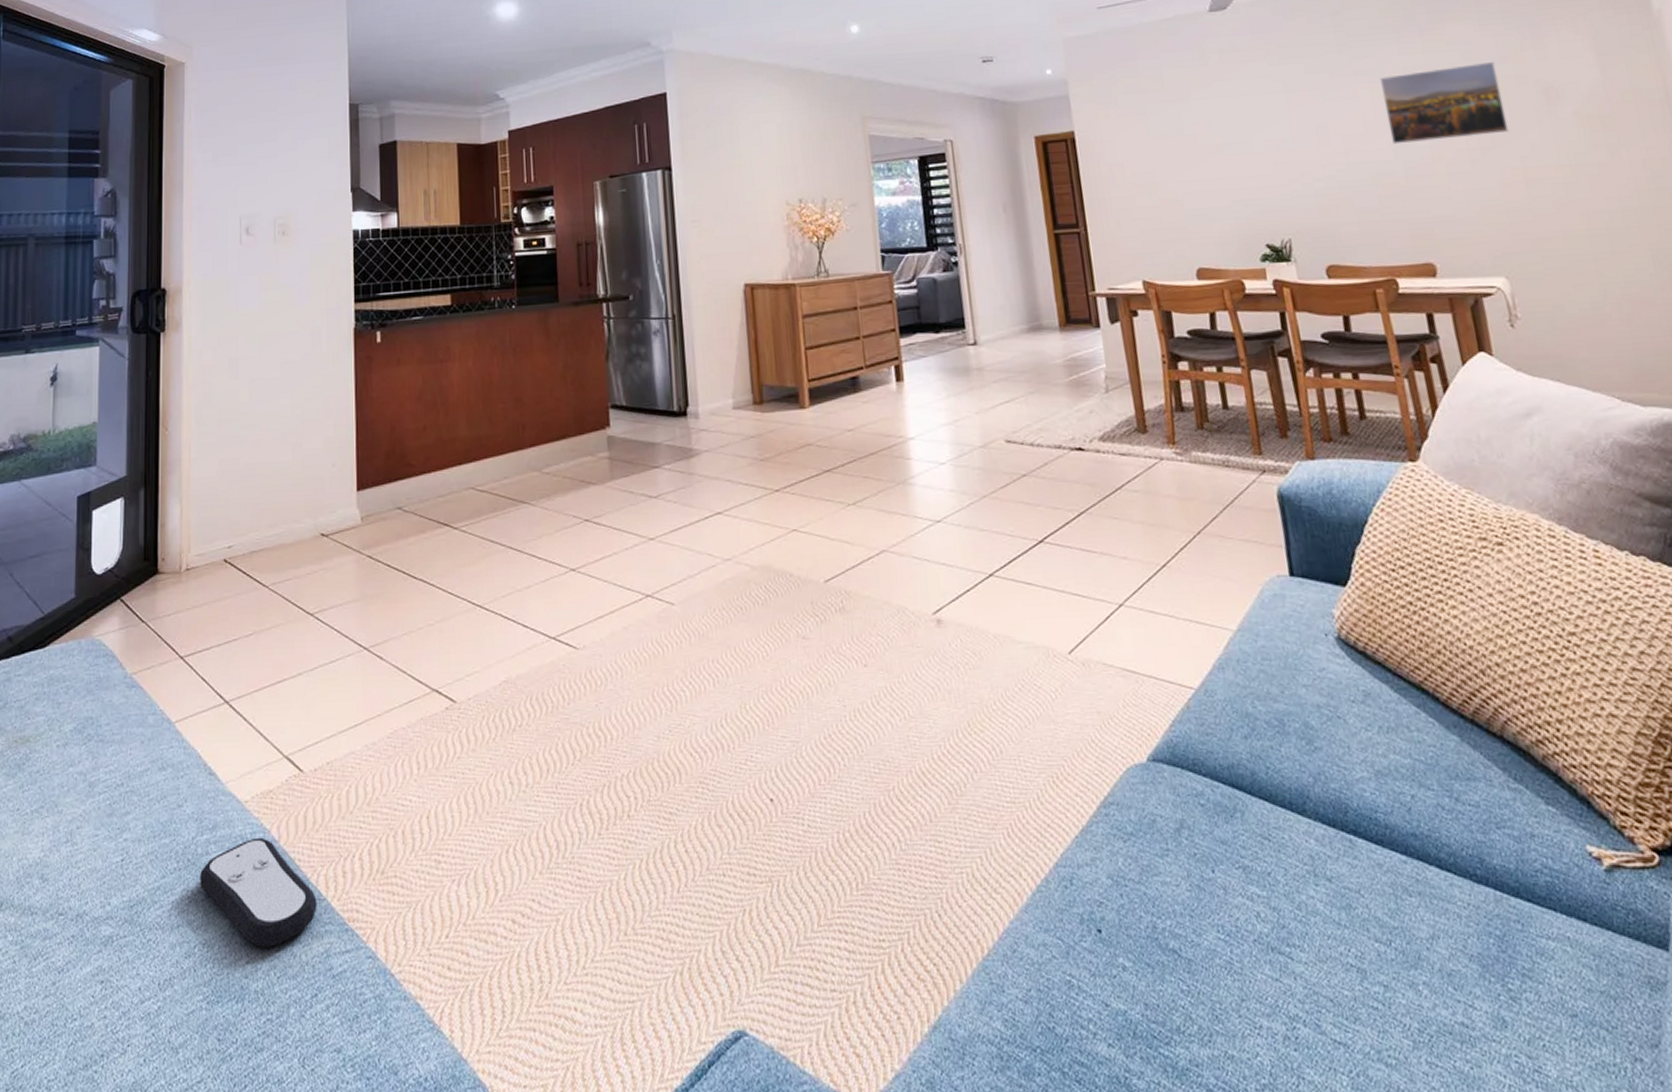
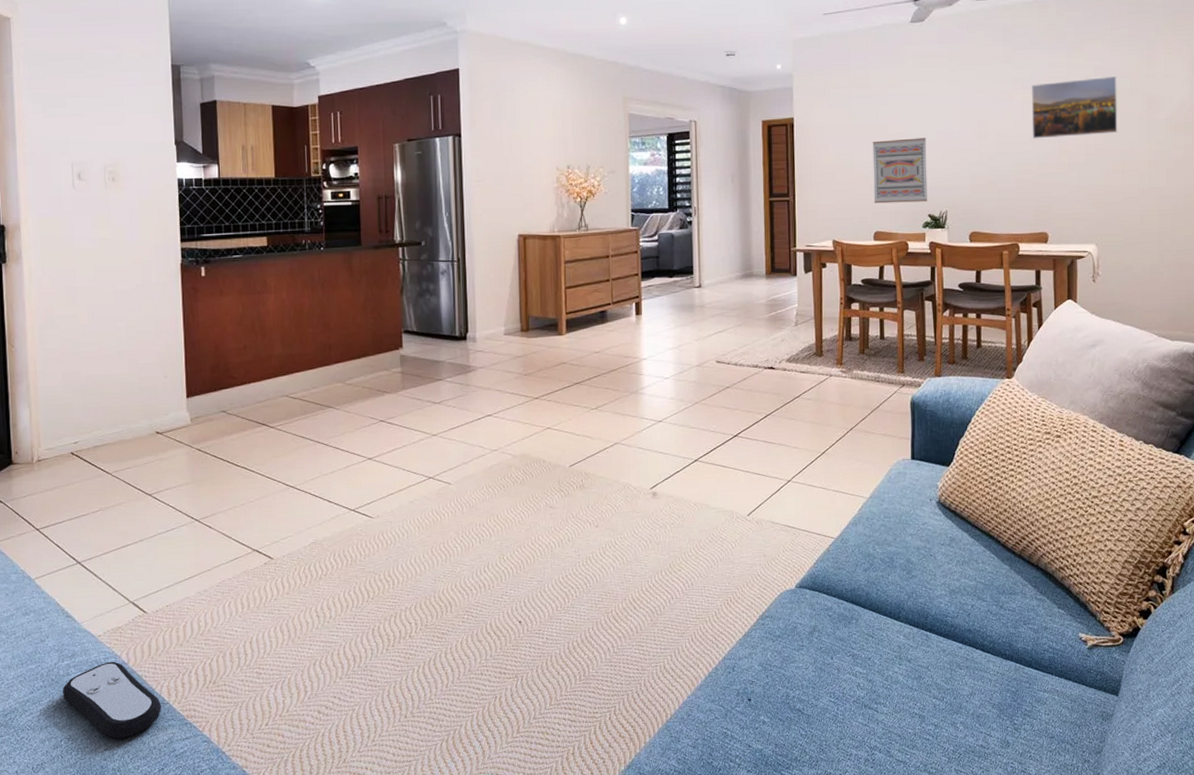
wall art: none [1179,148,1263,233] -> present [872,138,928,204]

